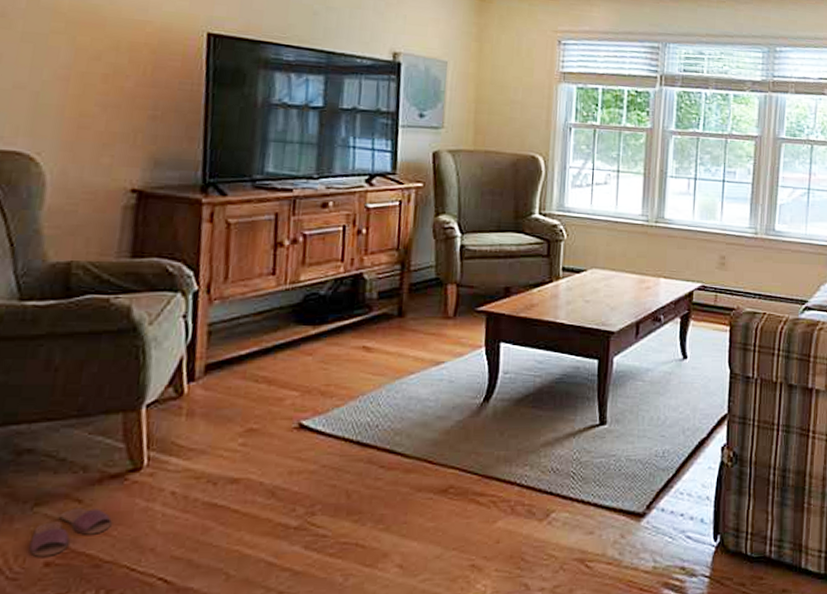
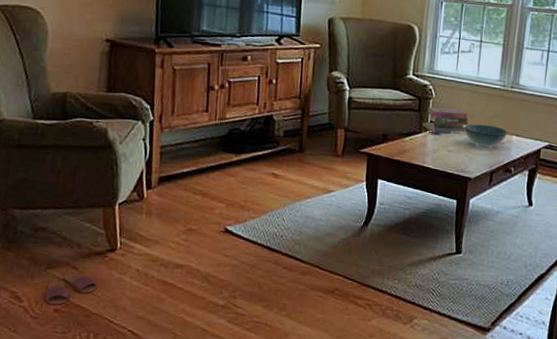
books: none [553,250,608,283] -> present [422,107,468,135]
decorative bowl: none [602,267,654,295] -> present [463,124,508,149]

